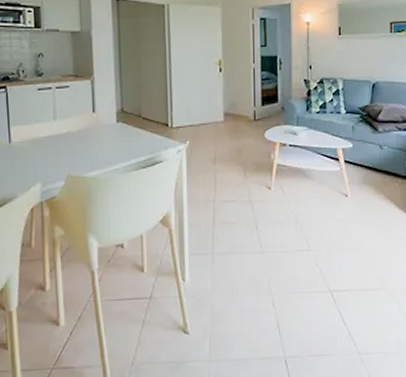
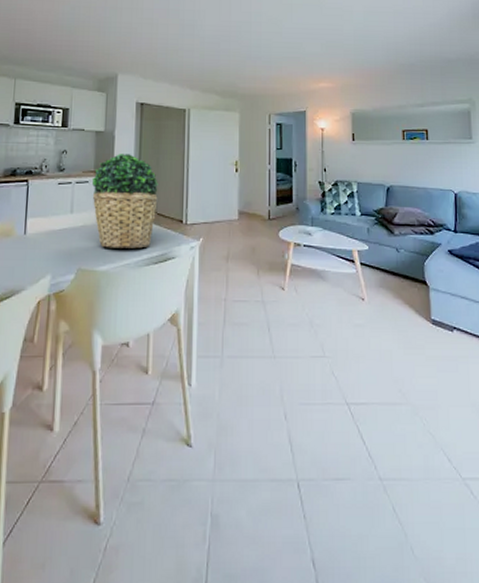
potted plant: none [72,56,142,154] -> present [91,154,158,249]

